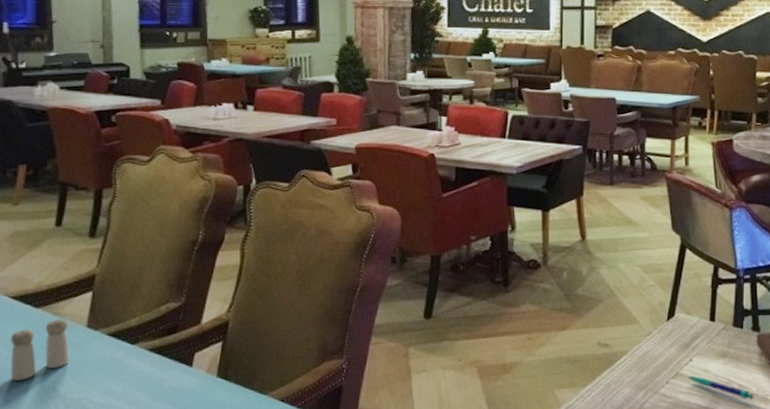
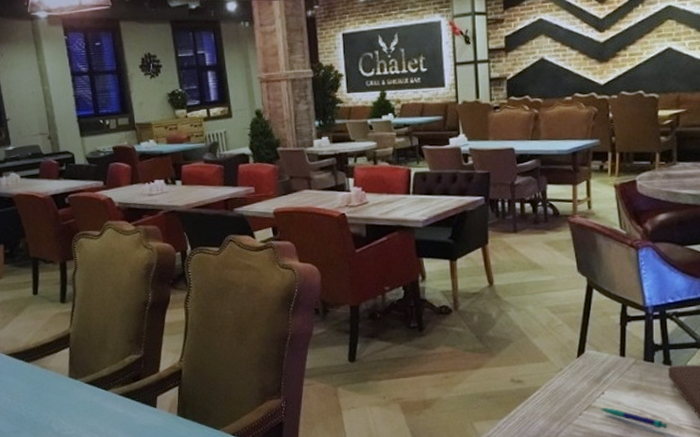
salt and pepper shaker: present [10,319,71,381] -> none [11,371,60,422]

